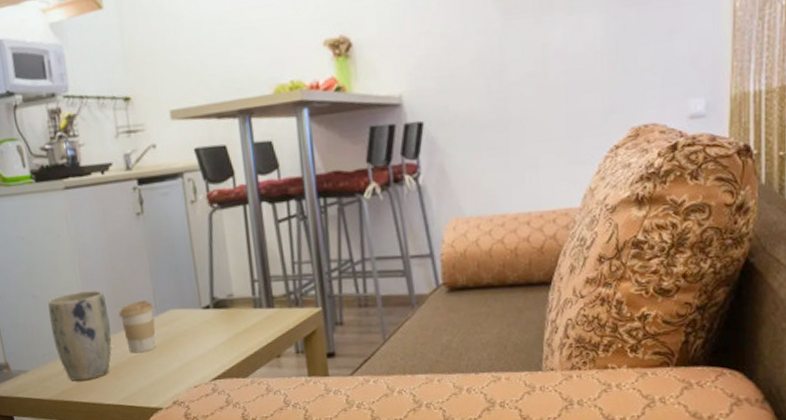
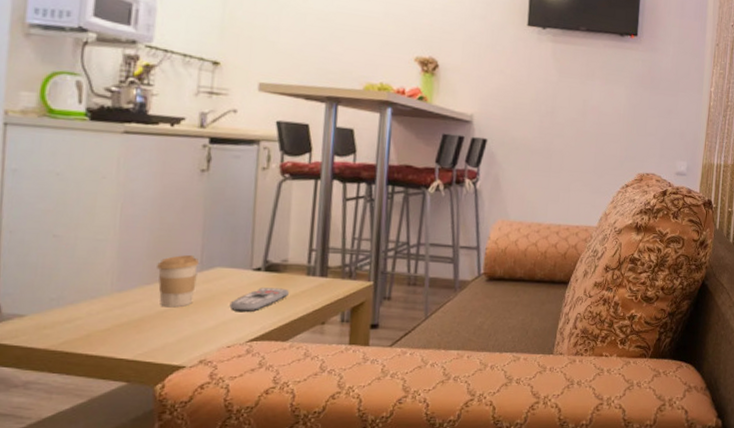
plant pot: present [48,290,112,381] -> none [68,237,145,331]
remote control: none [188,324,241,351] -> present [229,287,290,312]

